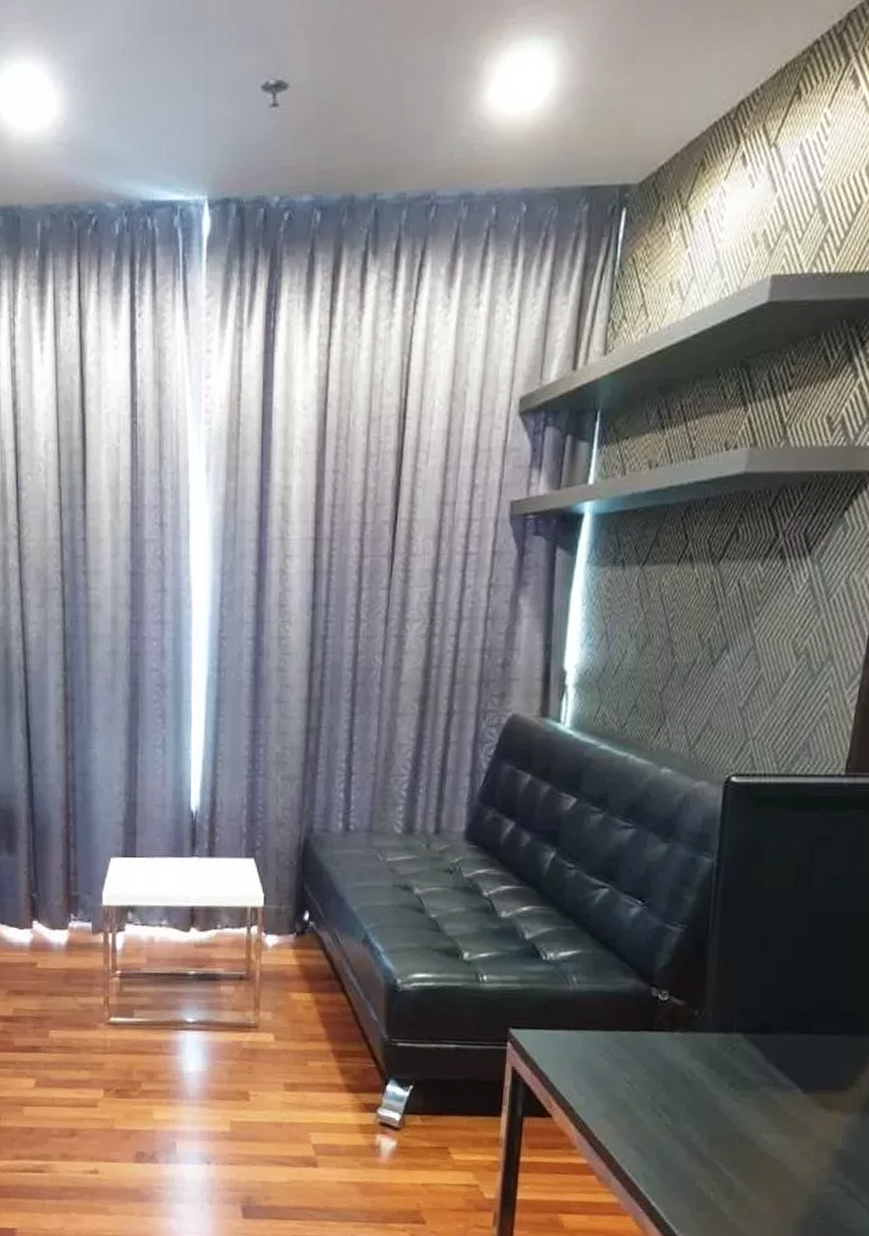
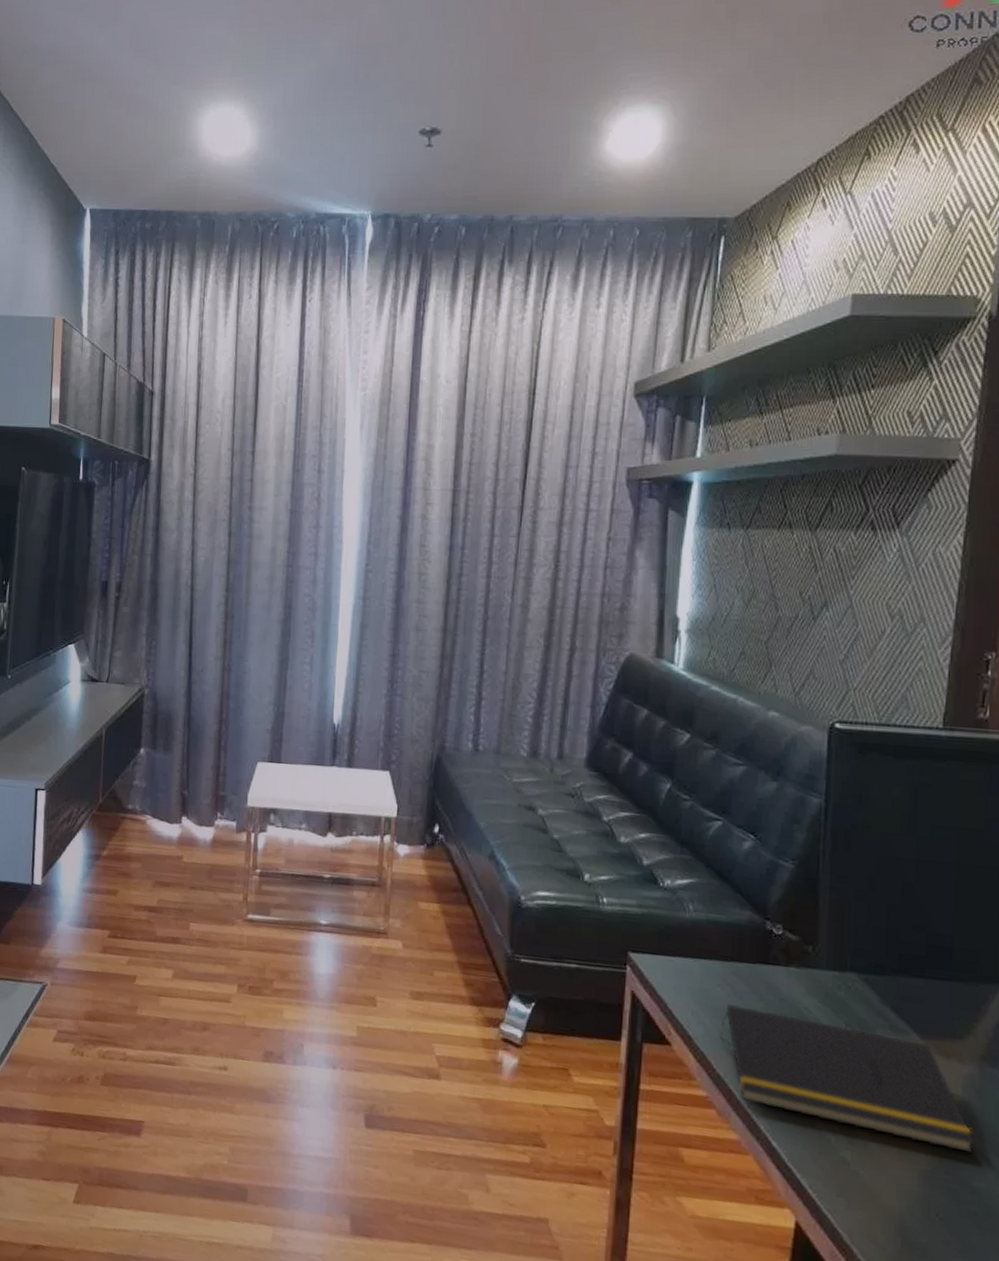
notepad: none [600,1072,852,1199] -> present [718,1004,975,1154]

